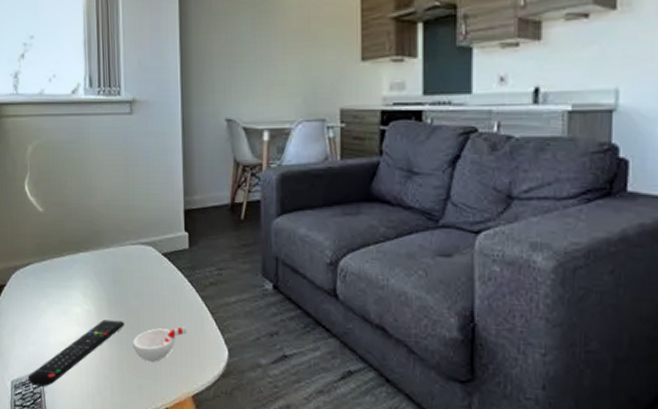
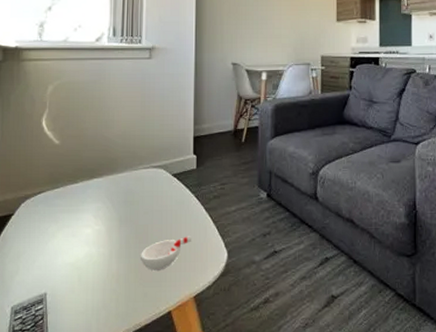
remote control: present [28,319,125,388] -> none [30,237,134,309]

